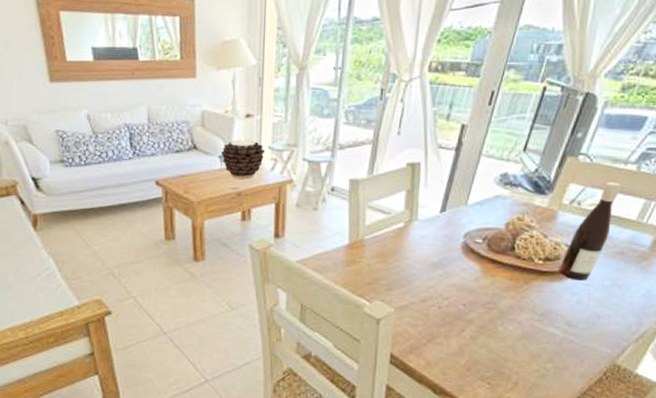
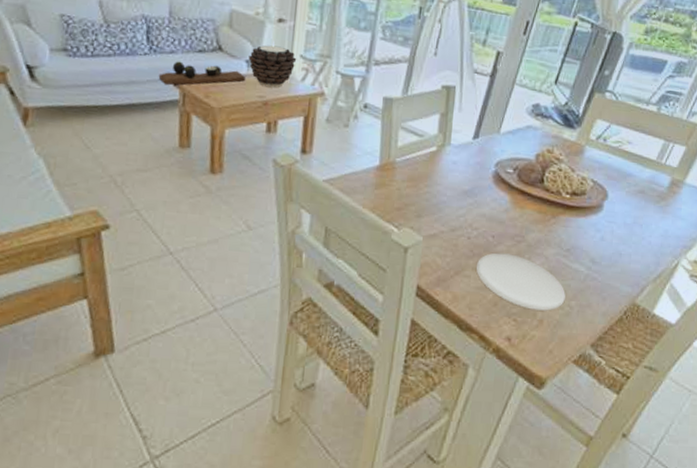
decorative tray: none [142,162,219,185] -> present [158,61,245,86]
plate: none [449,320,541,374] -> present [477,252,566,311]
bottle: present [559,182,622,281] -> none [585,121,644,217]

